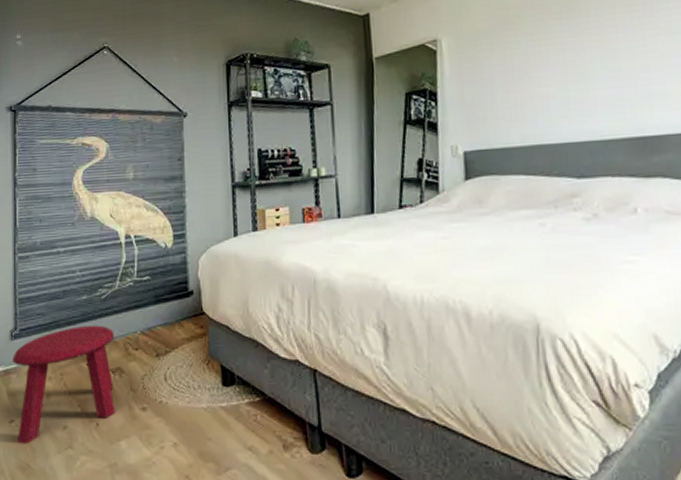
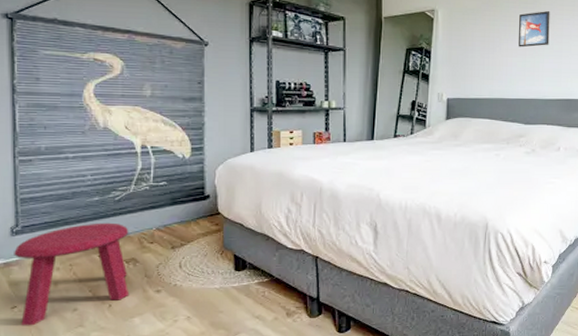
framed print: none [552,17,600,73] -> present [519,10,550,48]

